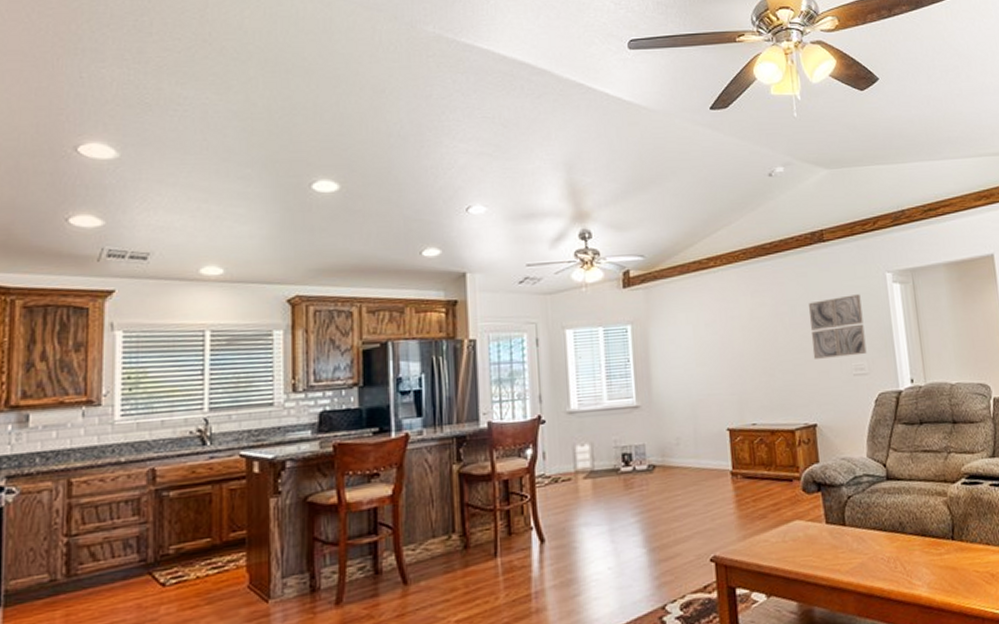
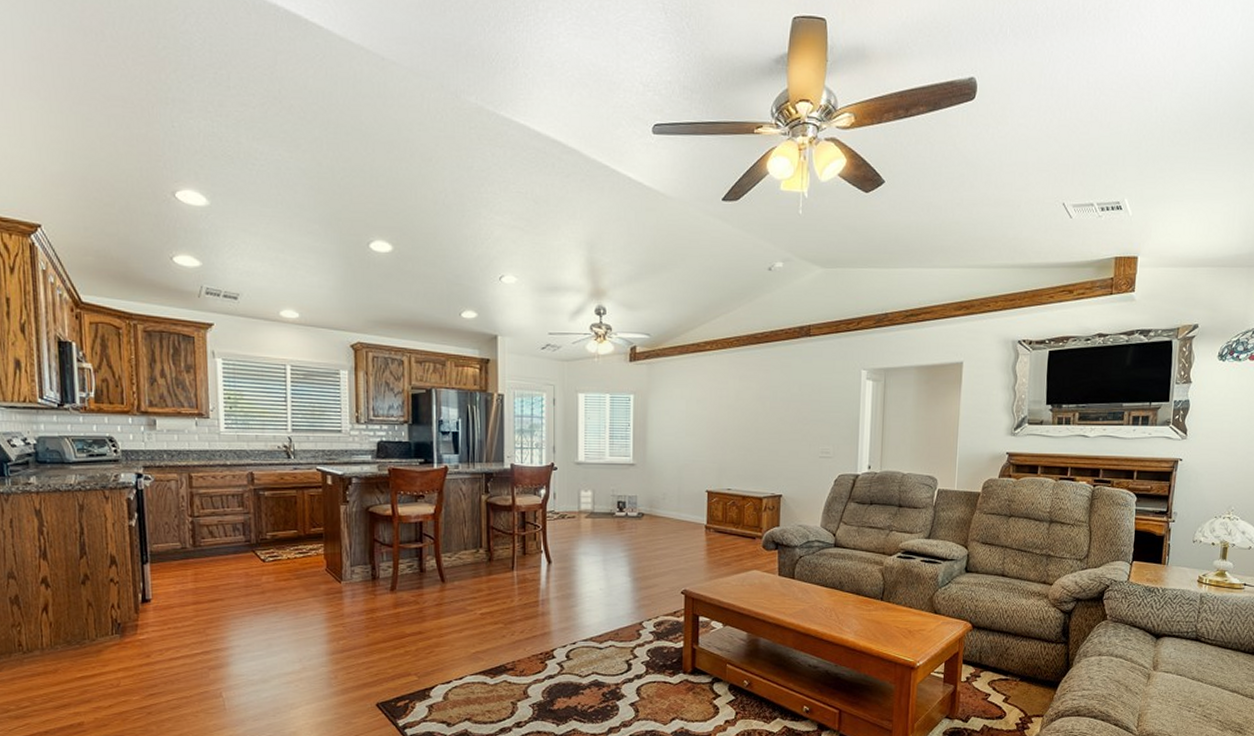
wall art: present [808,294,867,359] -> none [786,387,836,441]

